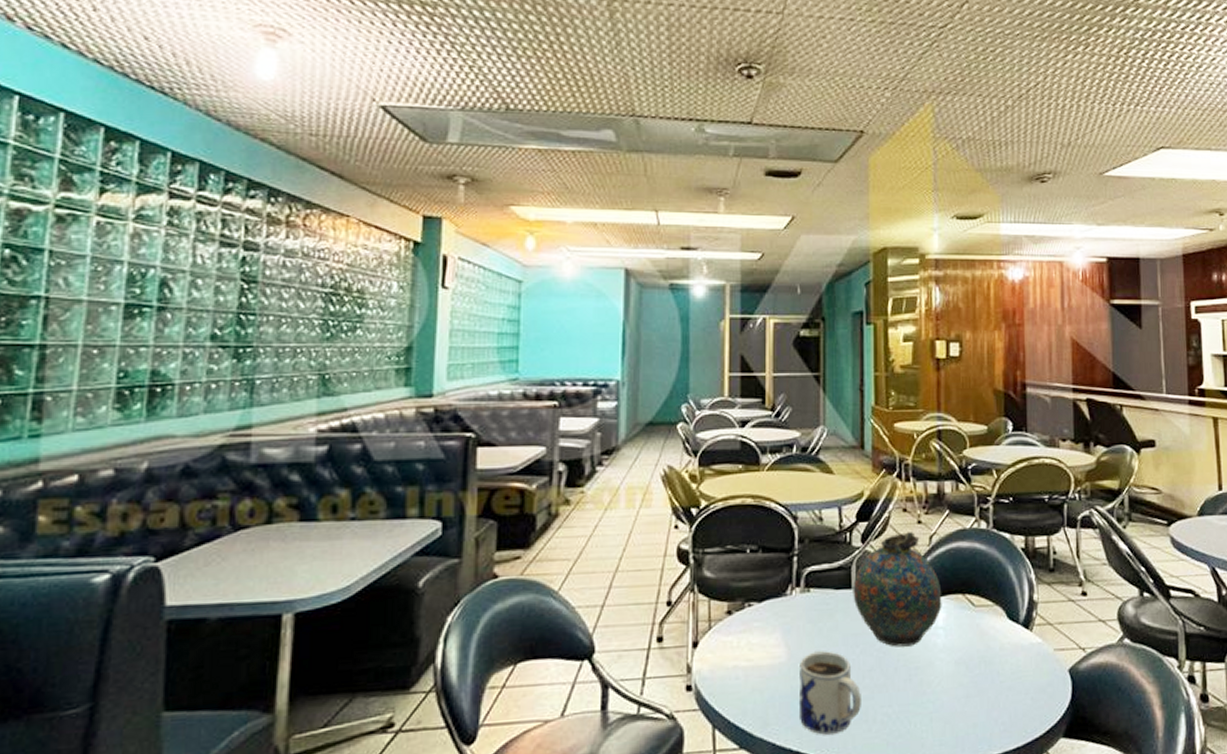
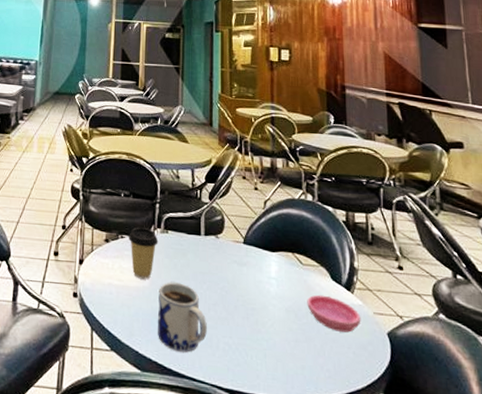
coffee cup: none [758,588,798,655] -> present [129,227,159,280]
snuff bottle: present [853,532,942,647] -> none [202,196,275,290]
saucer: none [979,638,1040,678] -> present [307,294,361,333]

